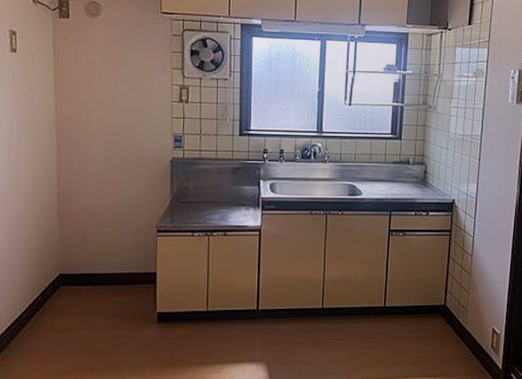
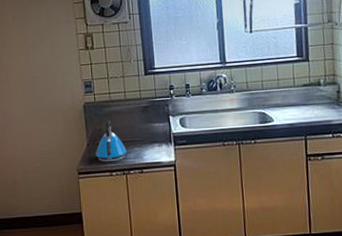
kettle: none [178,177,212,222] -> present [96,119,127,163]

